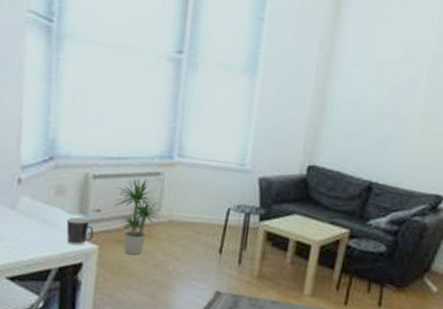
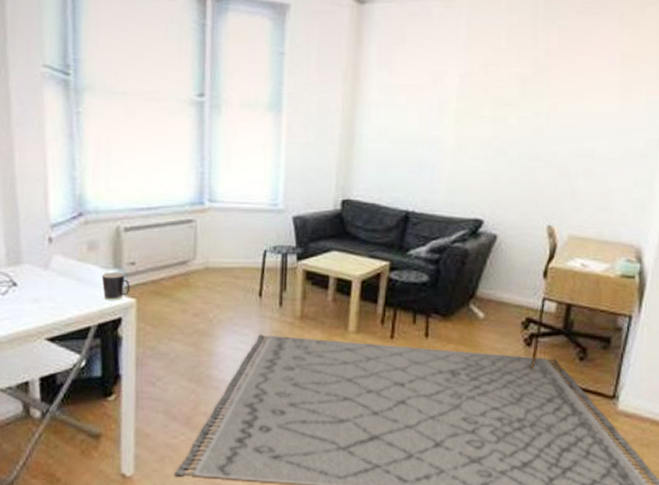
potted plant: present [115,177,164,255] -> none [149,226,200,306]

